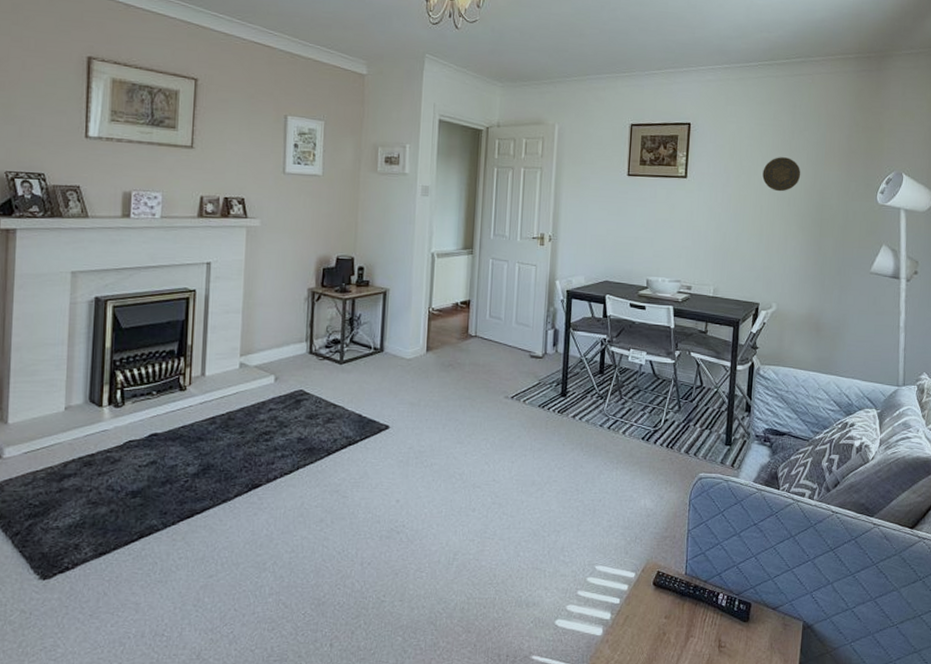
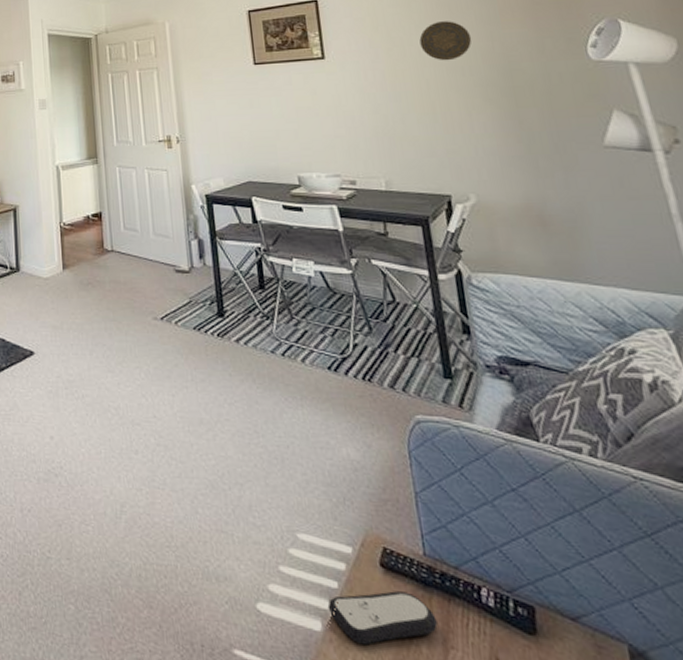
remote control: none [609,601,685,642] -> present [327,591,438,646]

